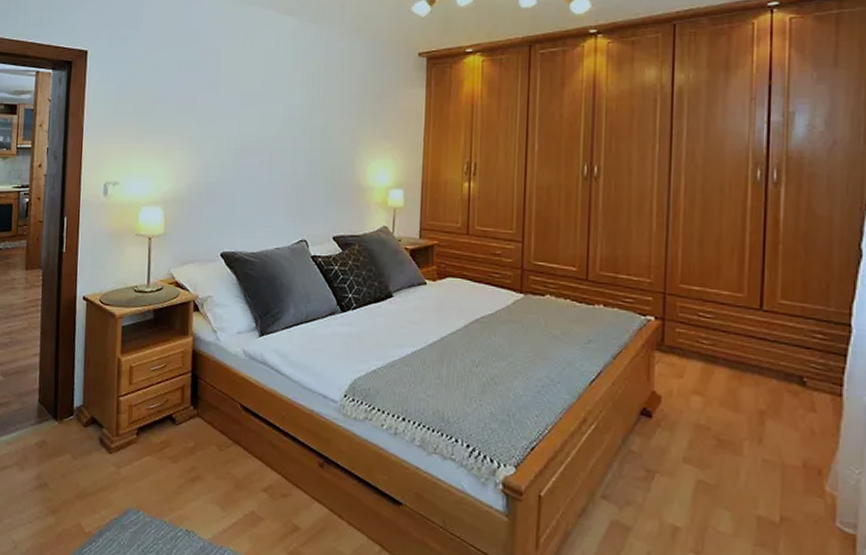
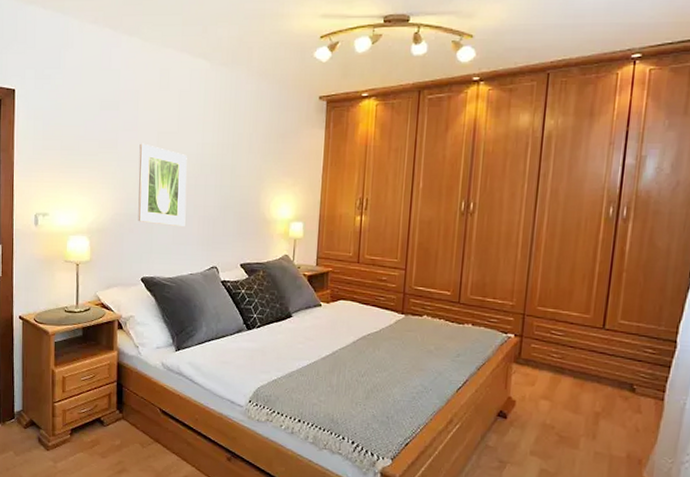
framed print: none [218,105,273,197] -> present [138,143,187,227]

